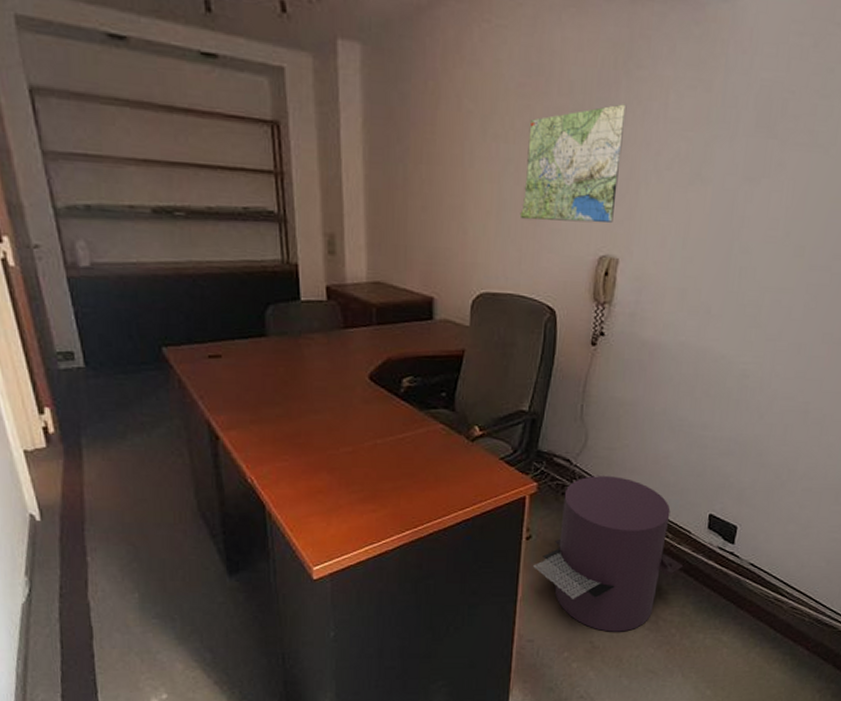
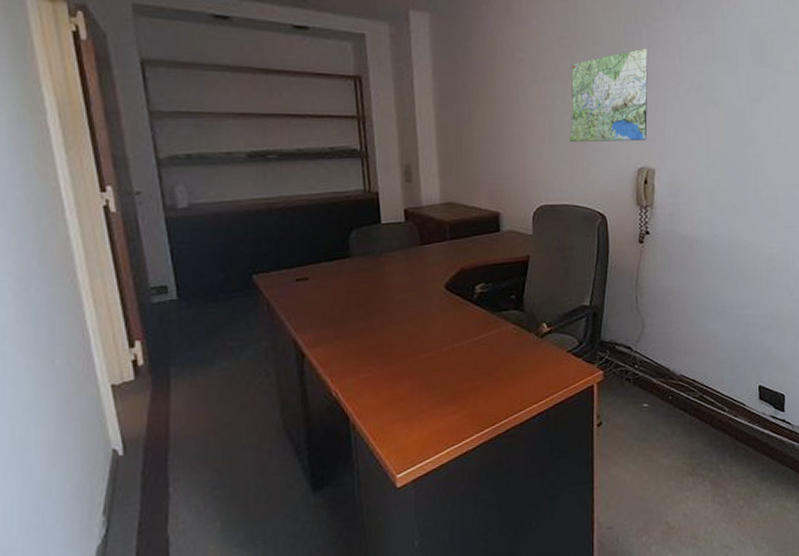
trash can: present [533,476,684,632] -> none [606,358,743,511]

